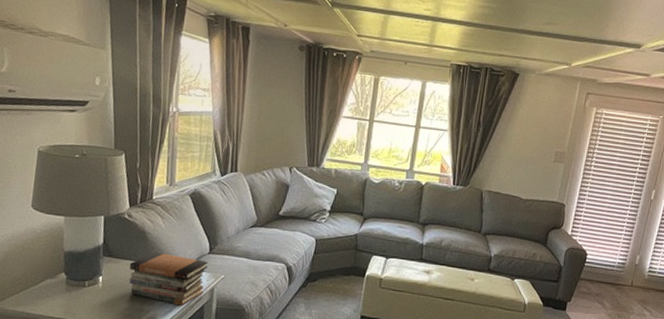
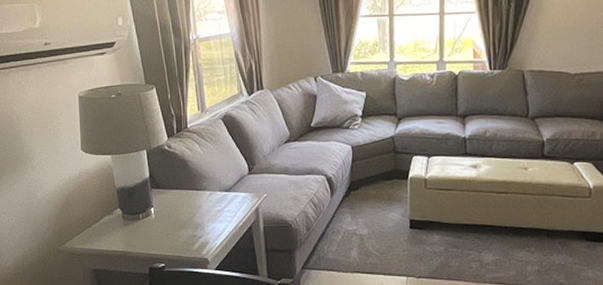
book stack: present [128,252,208,306] -> none [176,178,250,228]

